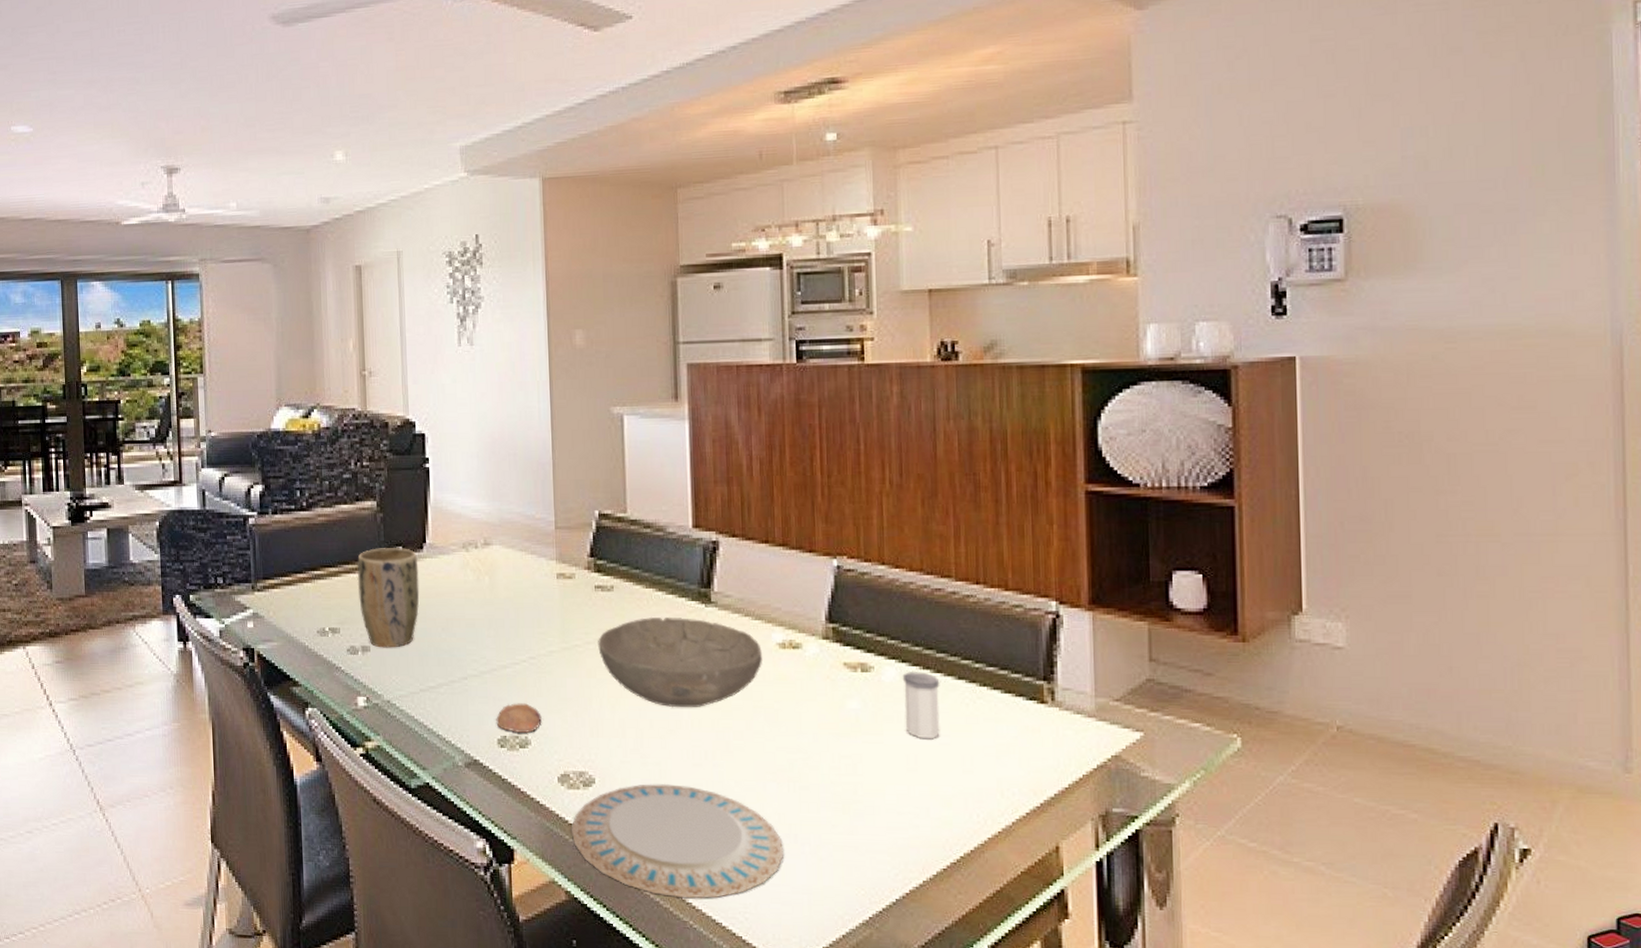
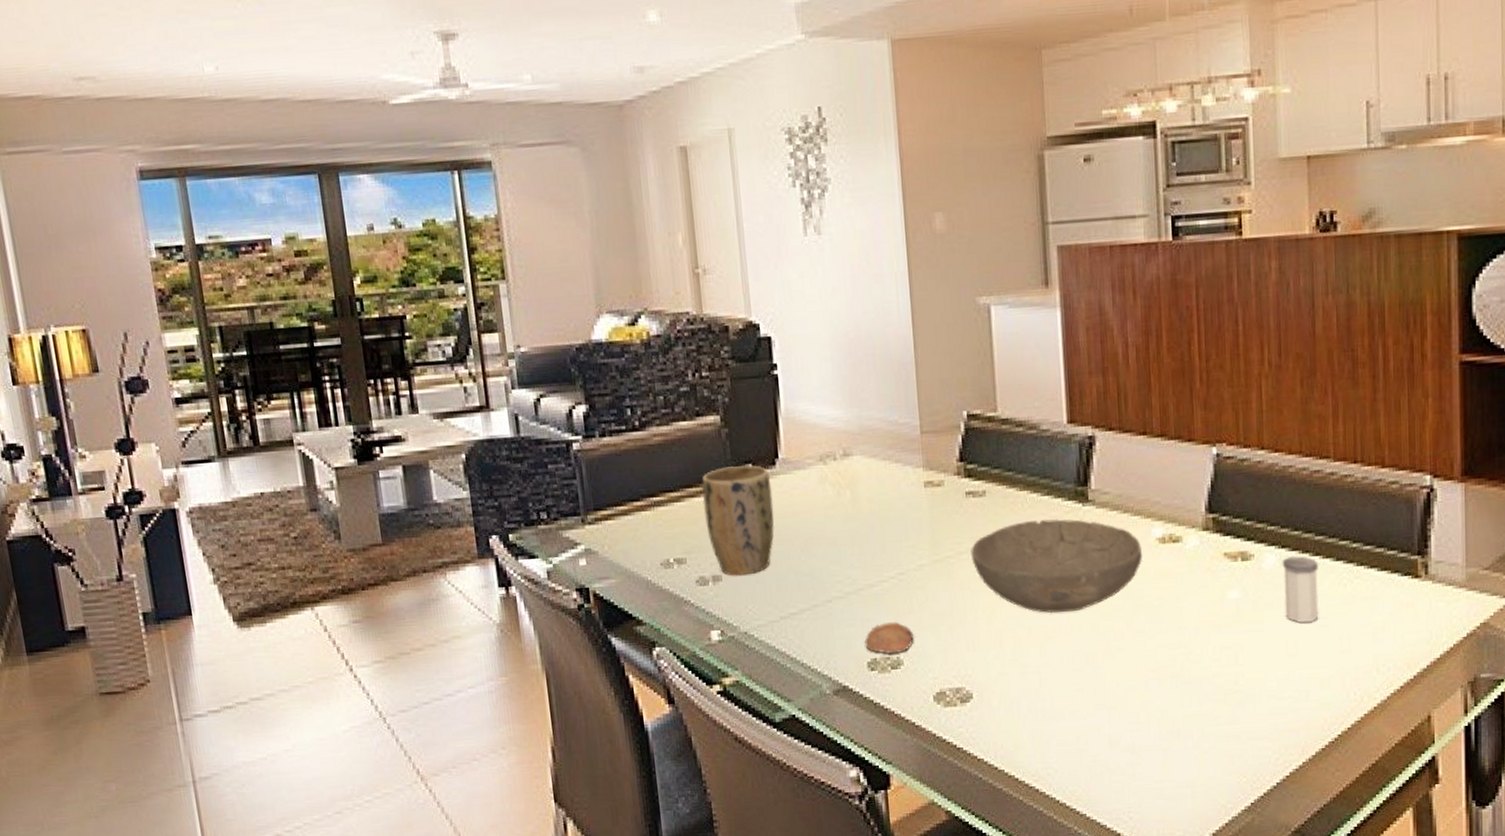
plate: present [571,784,785,899] -> none [949,692,1168,805]

